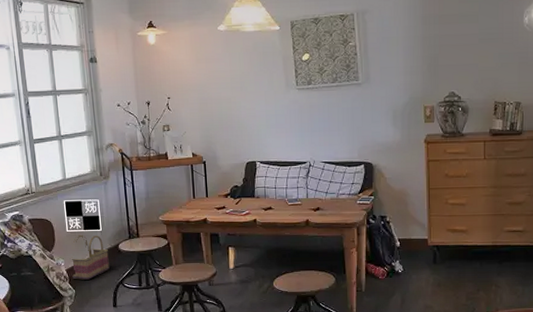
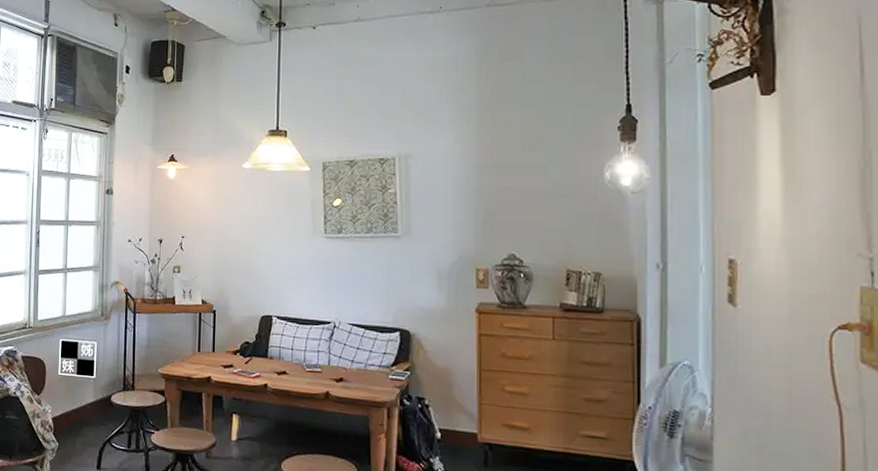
basket: present [69,234,110,280] -> none [57,379,99,433]

